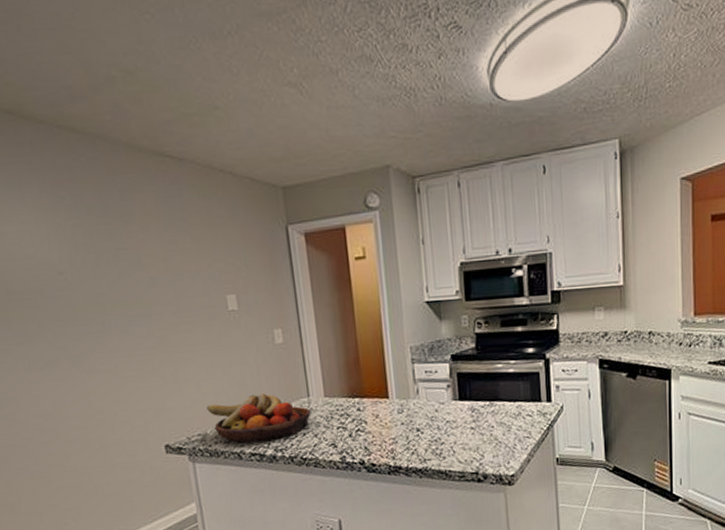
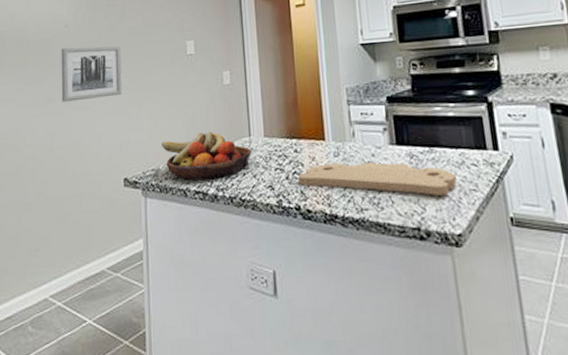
wall art: none [57,299,150,365] -> present [61,46,122,102]
cutting board: none [362,416,513,444] -> present [298,161,457,196]

